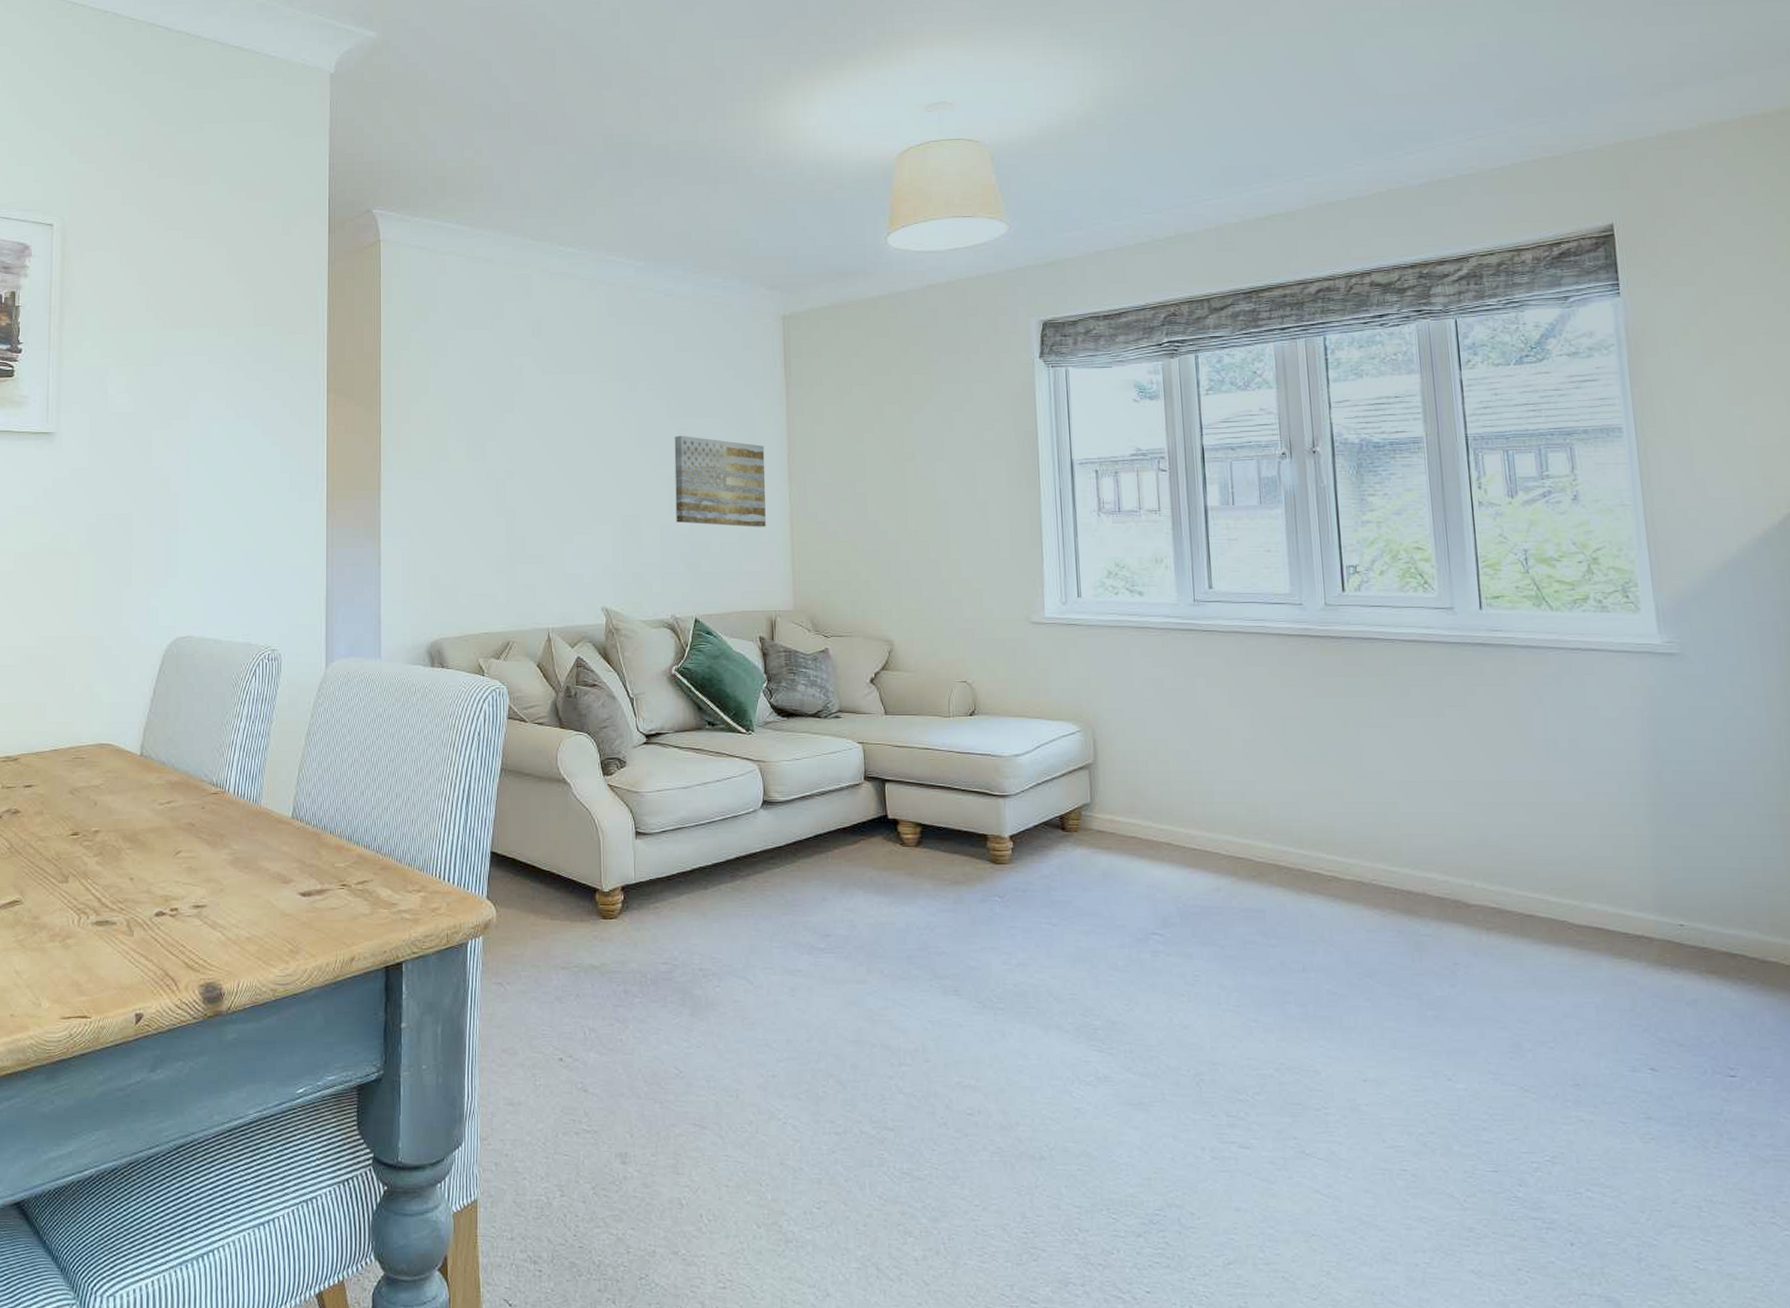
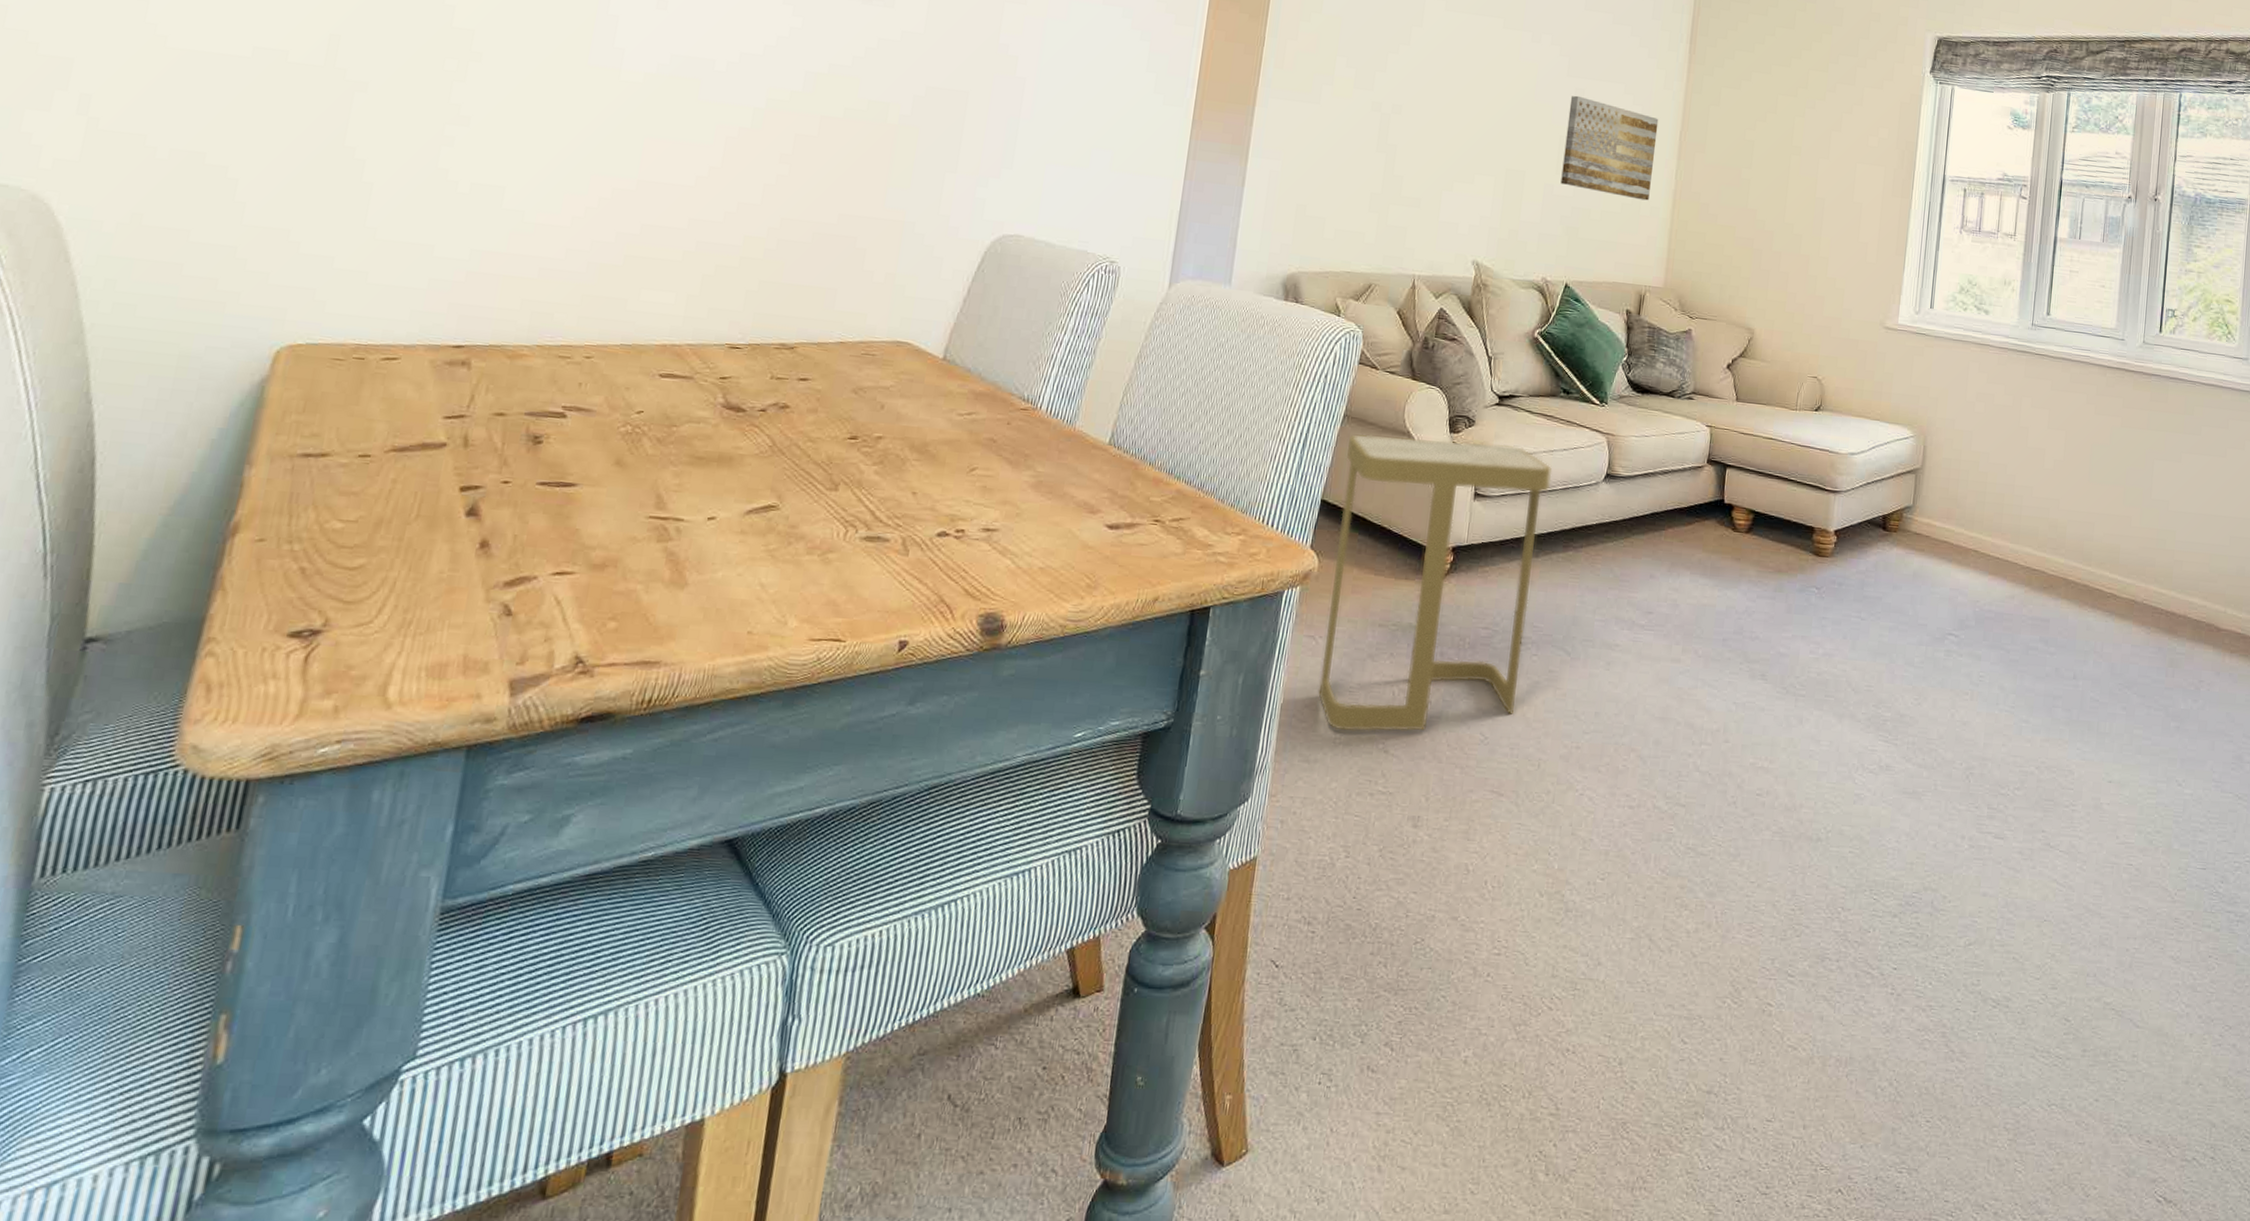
side table: none [509,783,708,1073] -> present [1318,434,1551,732]

